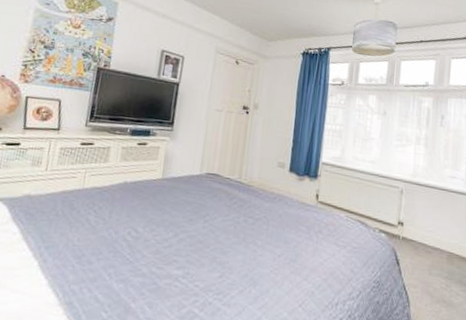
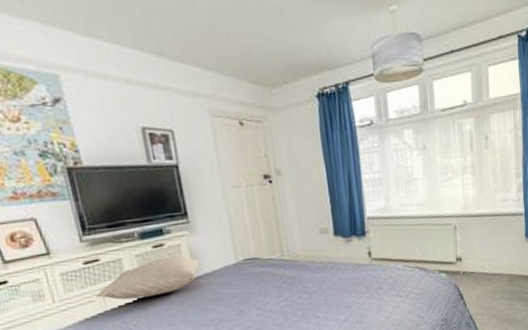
pillow: none [79,155,170,187] -> present [95,256,200,300]

